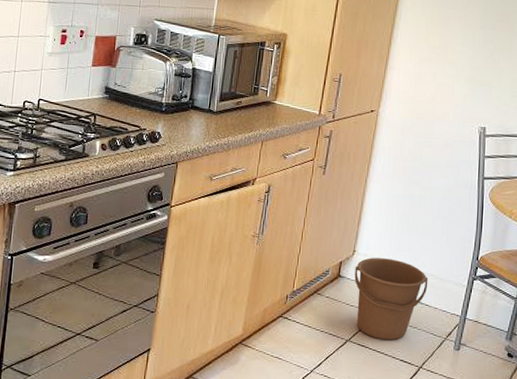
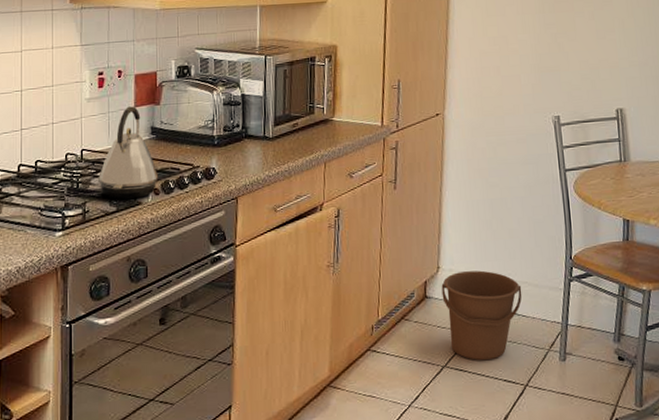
kettle: none [51,65,107,151] -> present [98,106,159,200]

